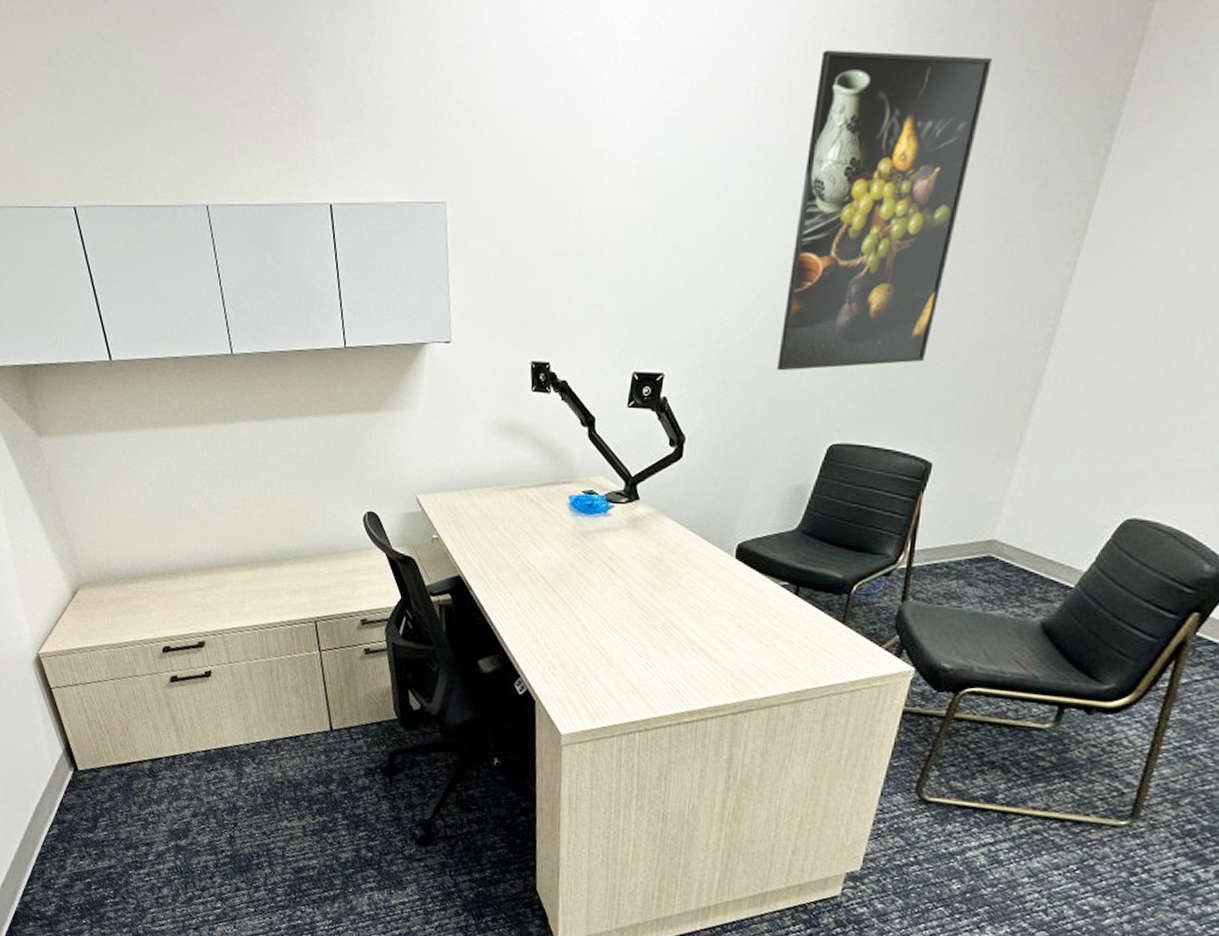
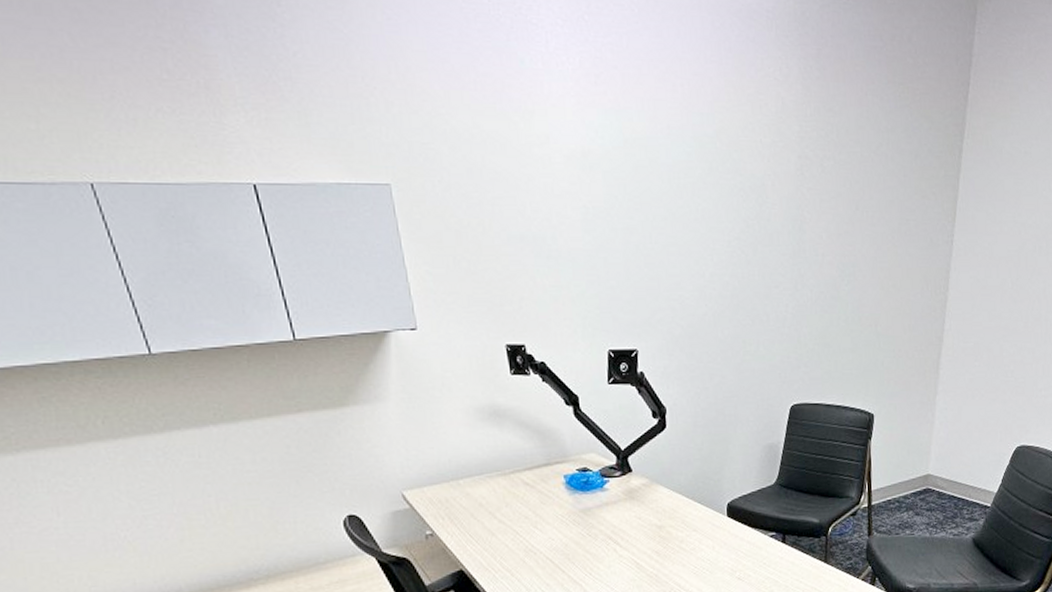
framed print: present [777,49,992,371] -> none [733,54,868,342]

